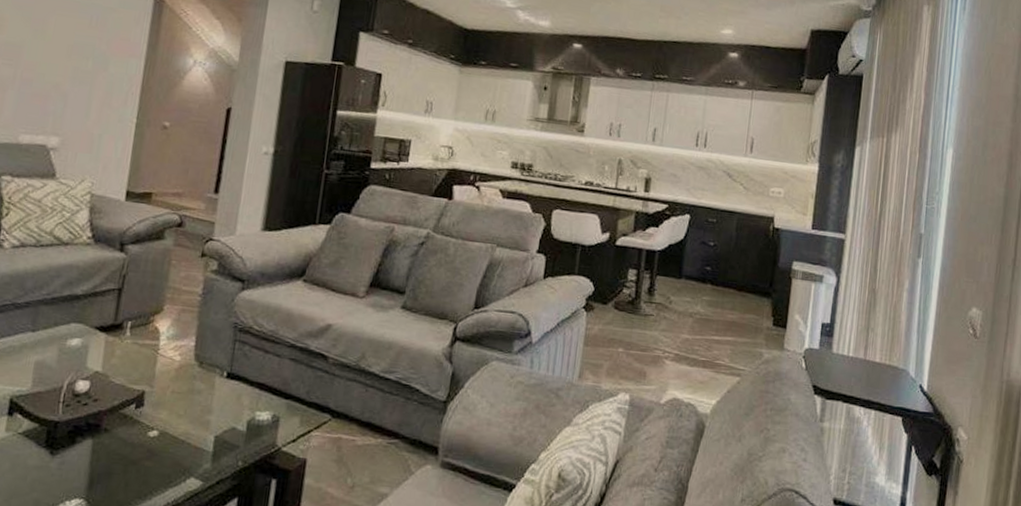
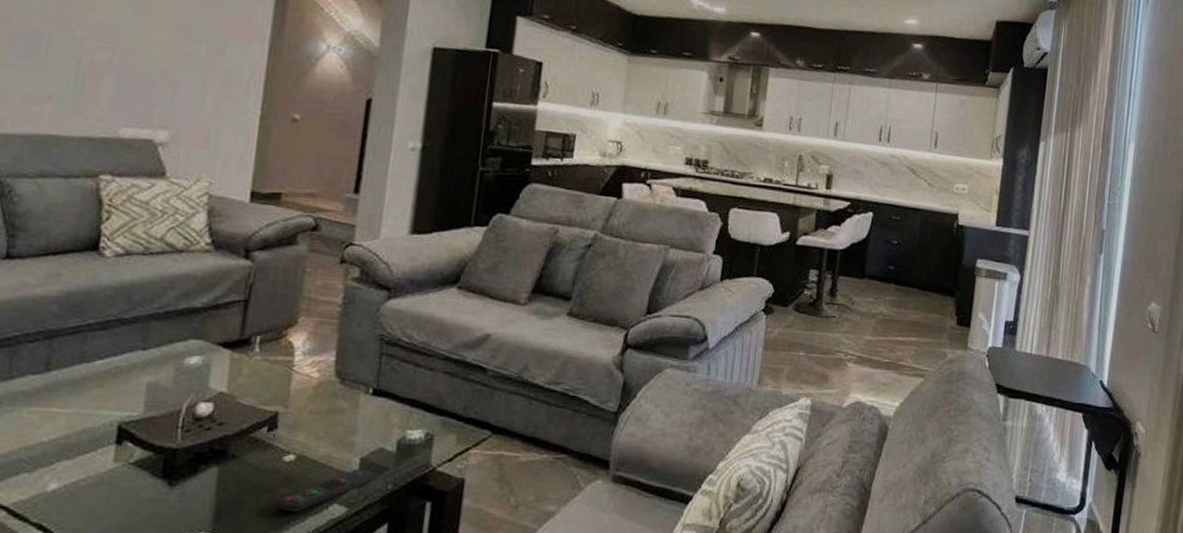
remote control: none [143,446,227,484] -> present [278,469,375,512]

